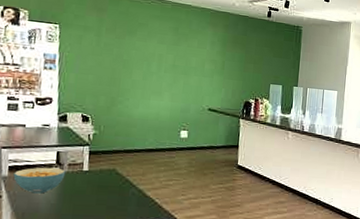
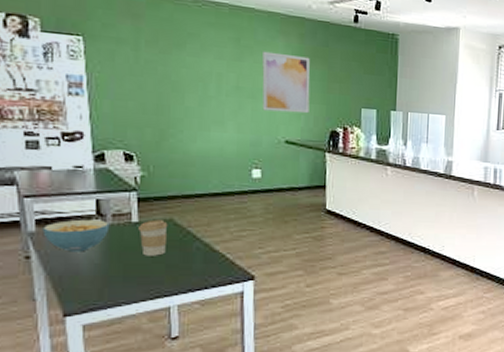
coffee cup: none [88,169,111,199] -> present [138,219,168,256]
wall art: none [192,38,232,88] -> present [262,51,311,114]

